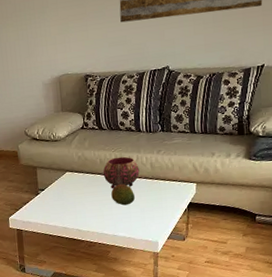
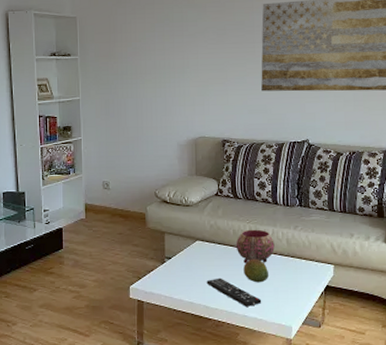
remote control: none [77,203,130,227] -> present [206,278,262,307]

